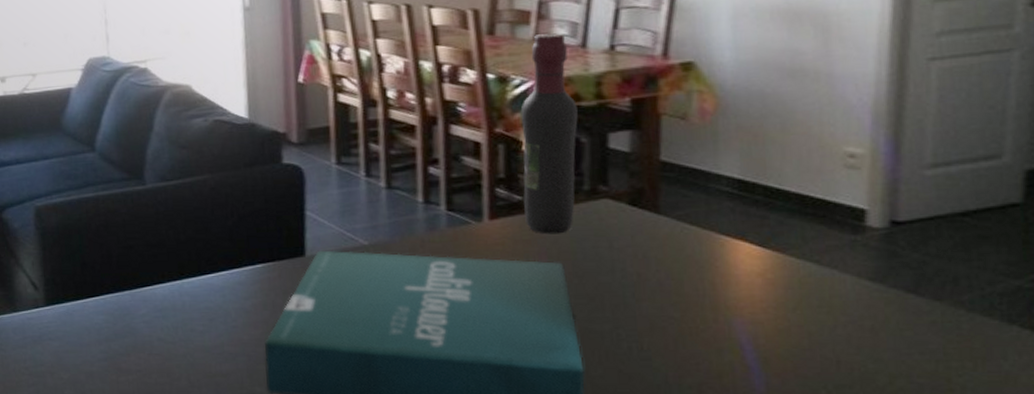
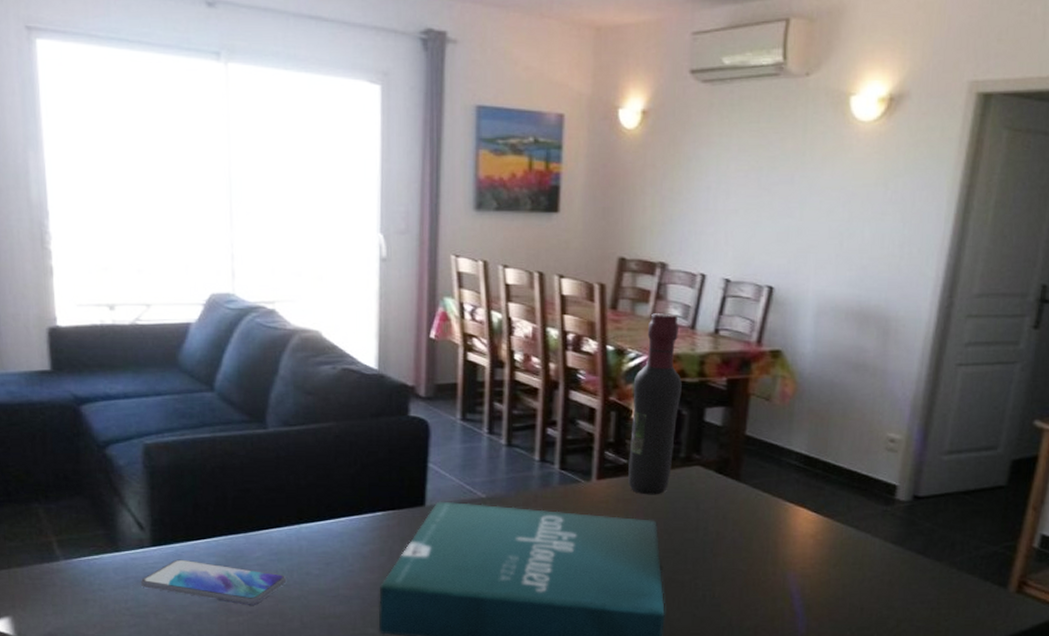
smartphone: none [36,318,172,364] -> present [140,559,287,605]

